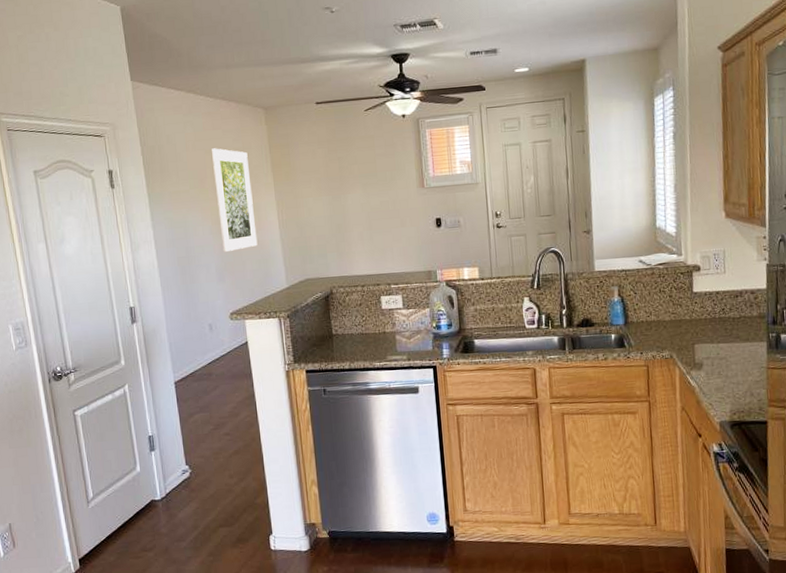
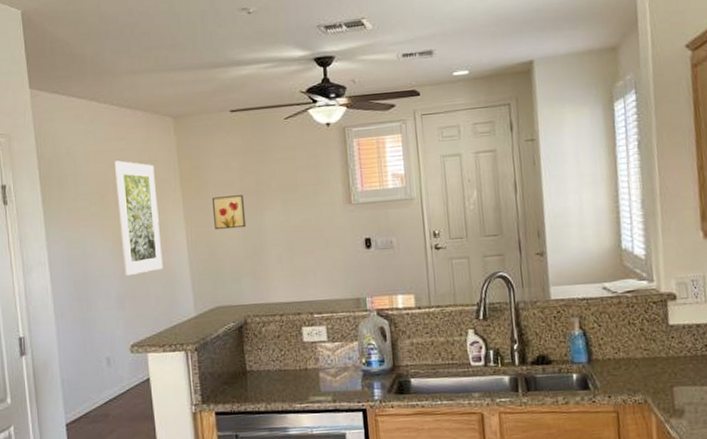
wall art: none [301,179,331,211] -> present [212,195,246,230]

